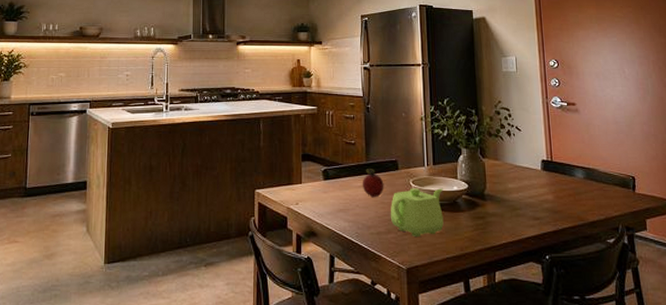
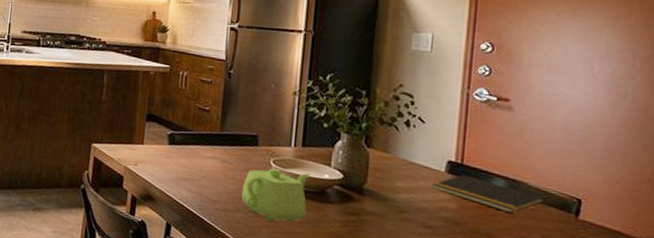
fruit: present [362,169,384,197] -> none [212,139,239,171]
notepad: none [533,170,612,197] -> present [432,174,546,214]

